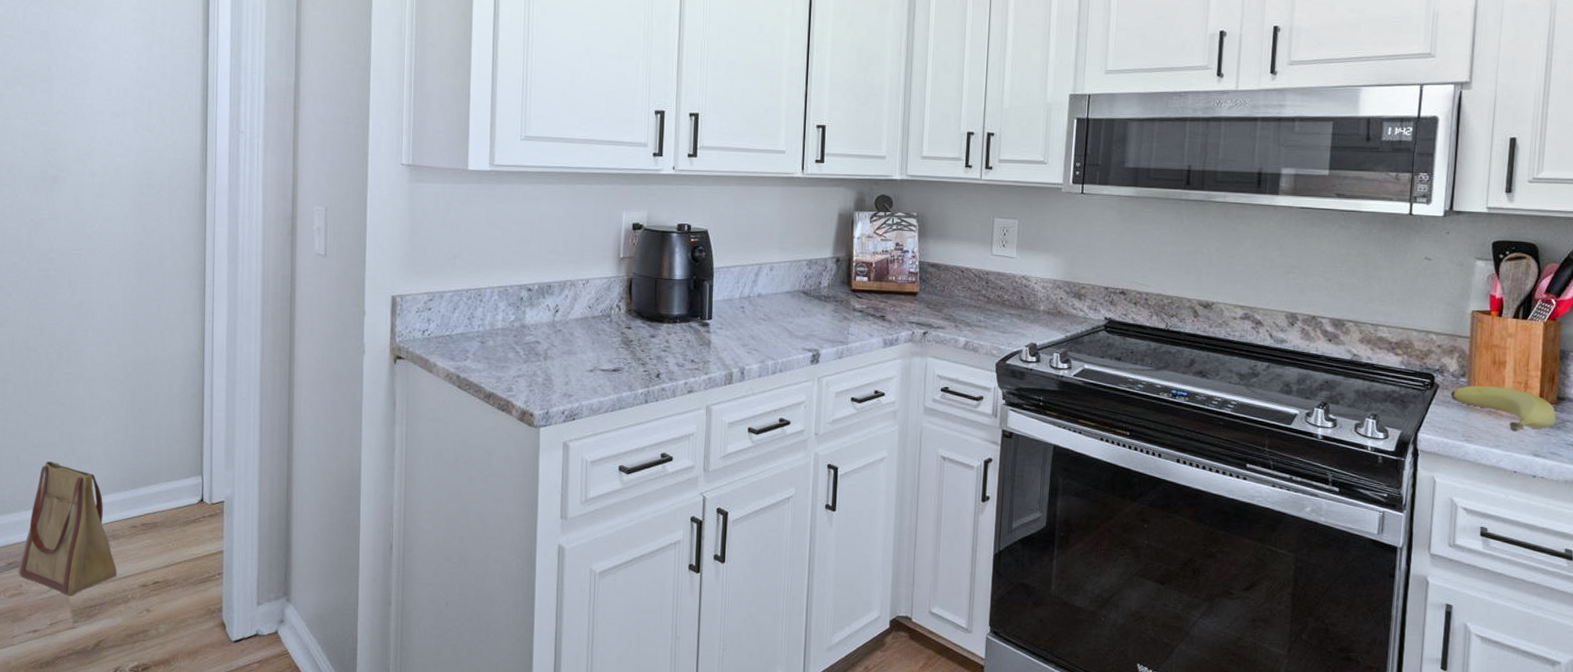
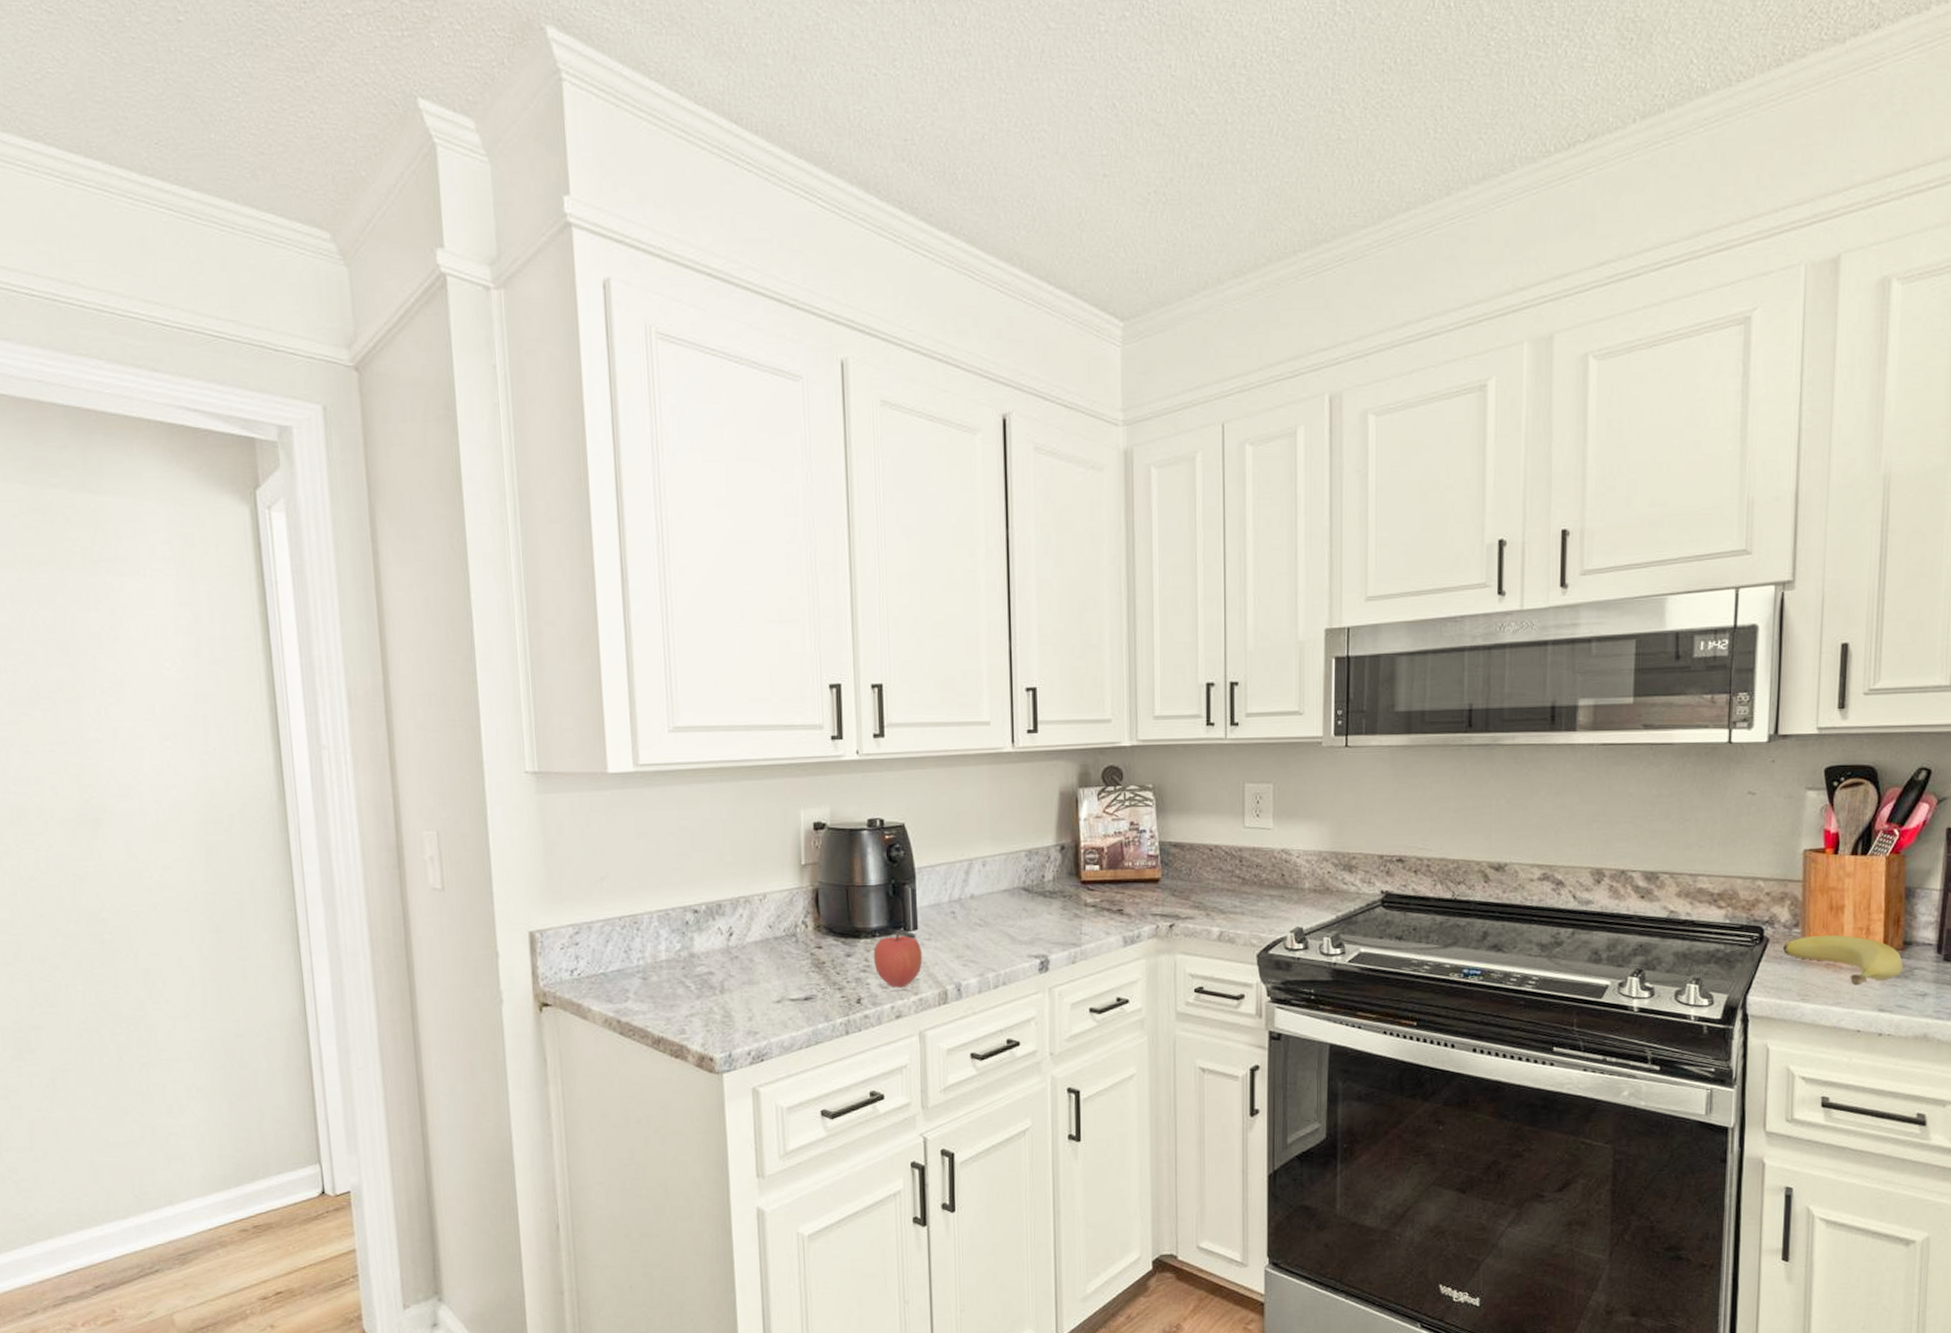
shopping bag: present [18,461,117,597] -> none [108,1161,229,1318]
fruit: none [673,320,715,367] -> present [873,932,923,988]

